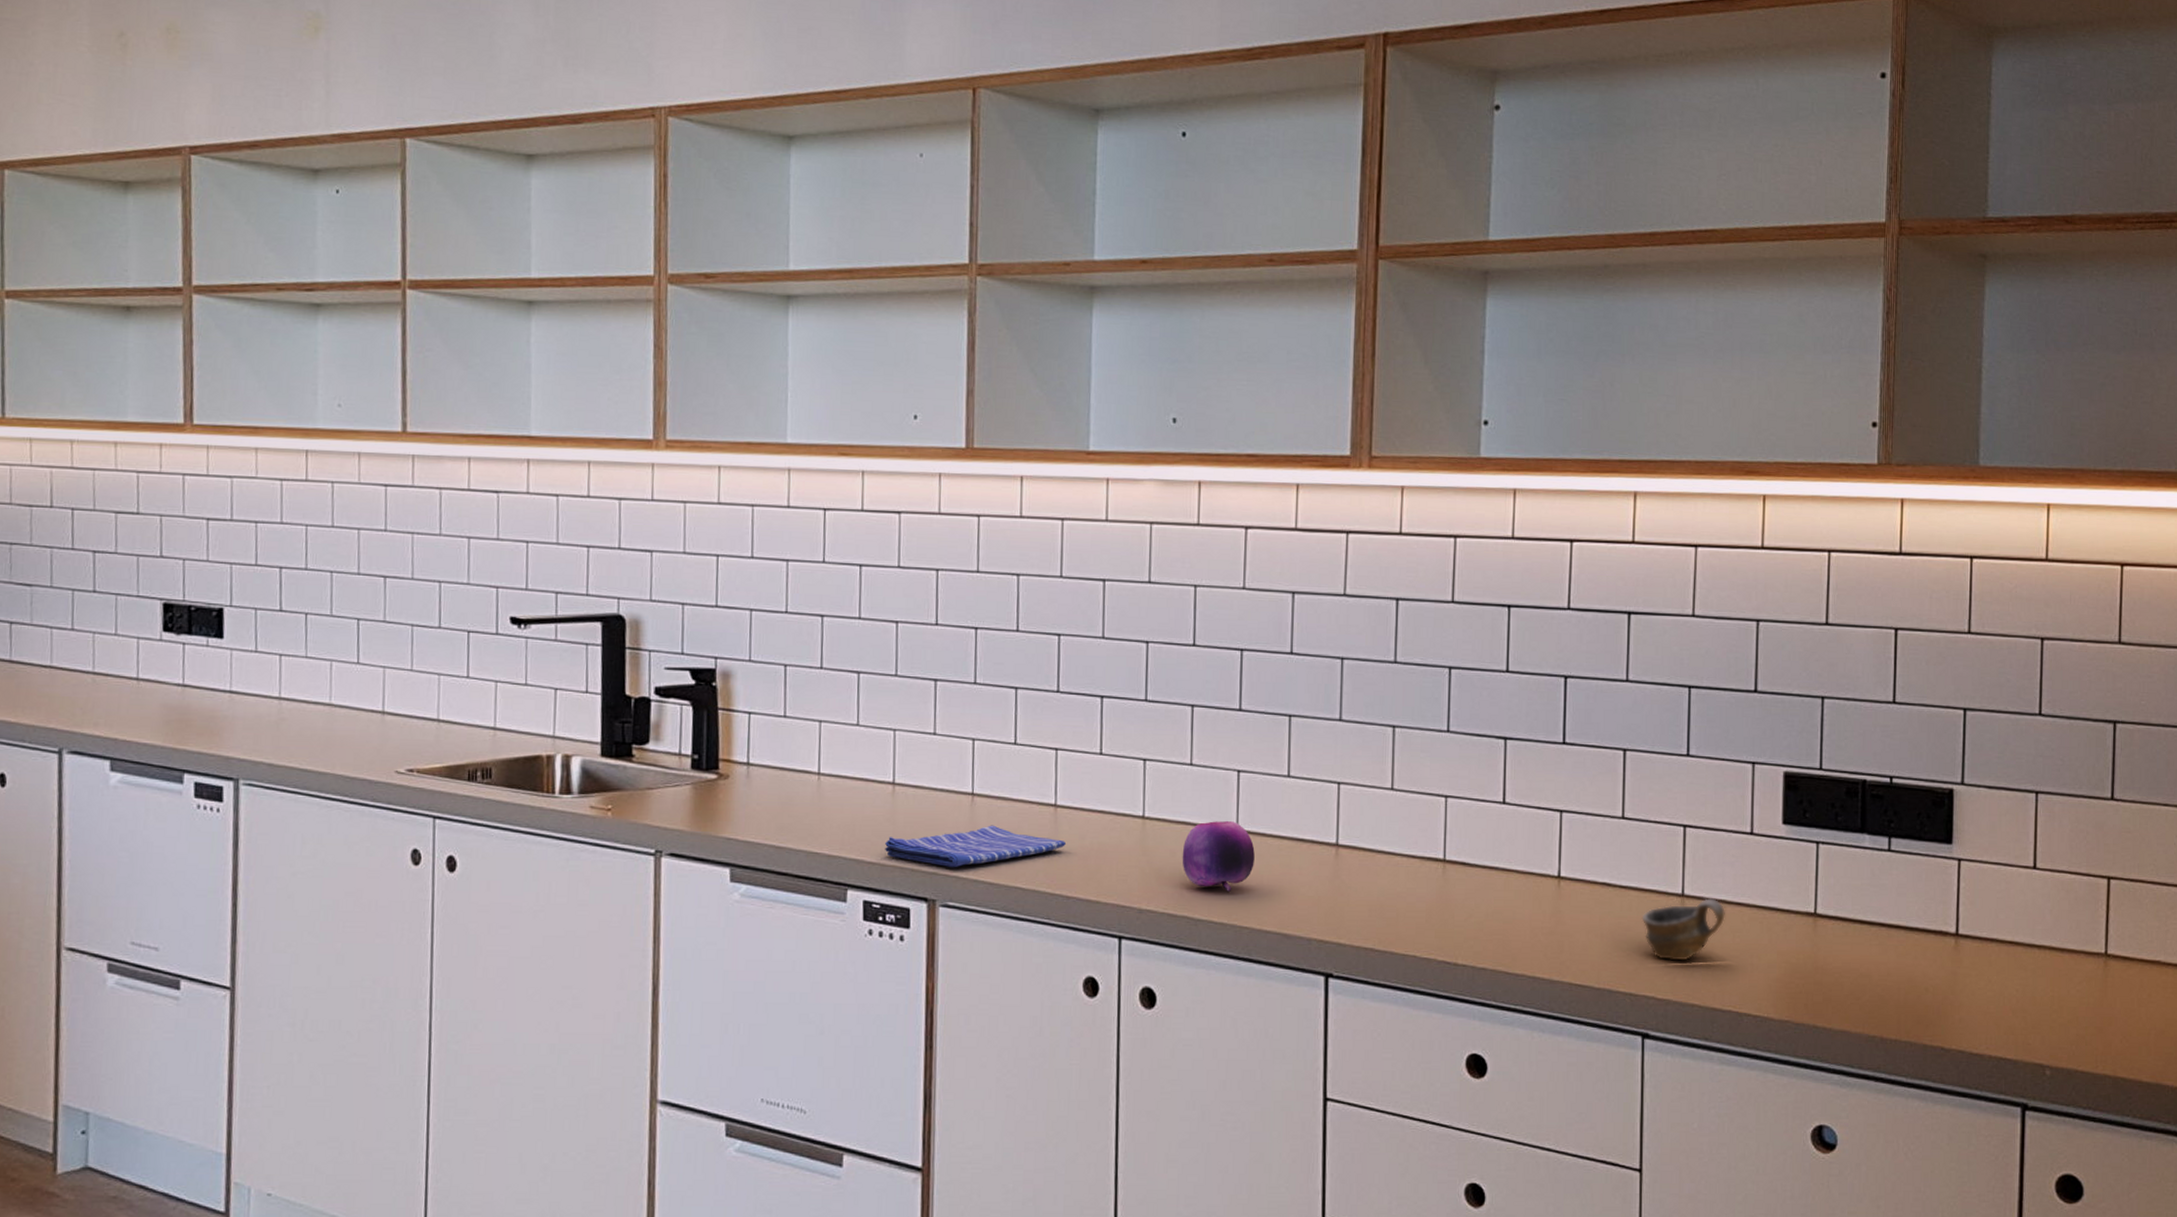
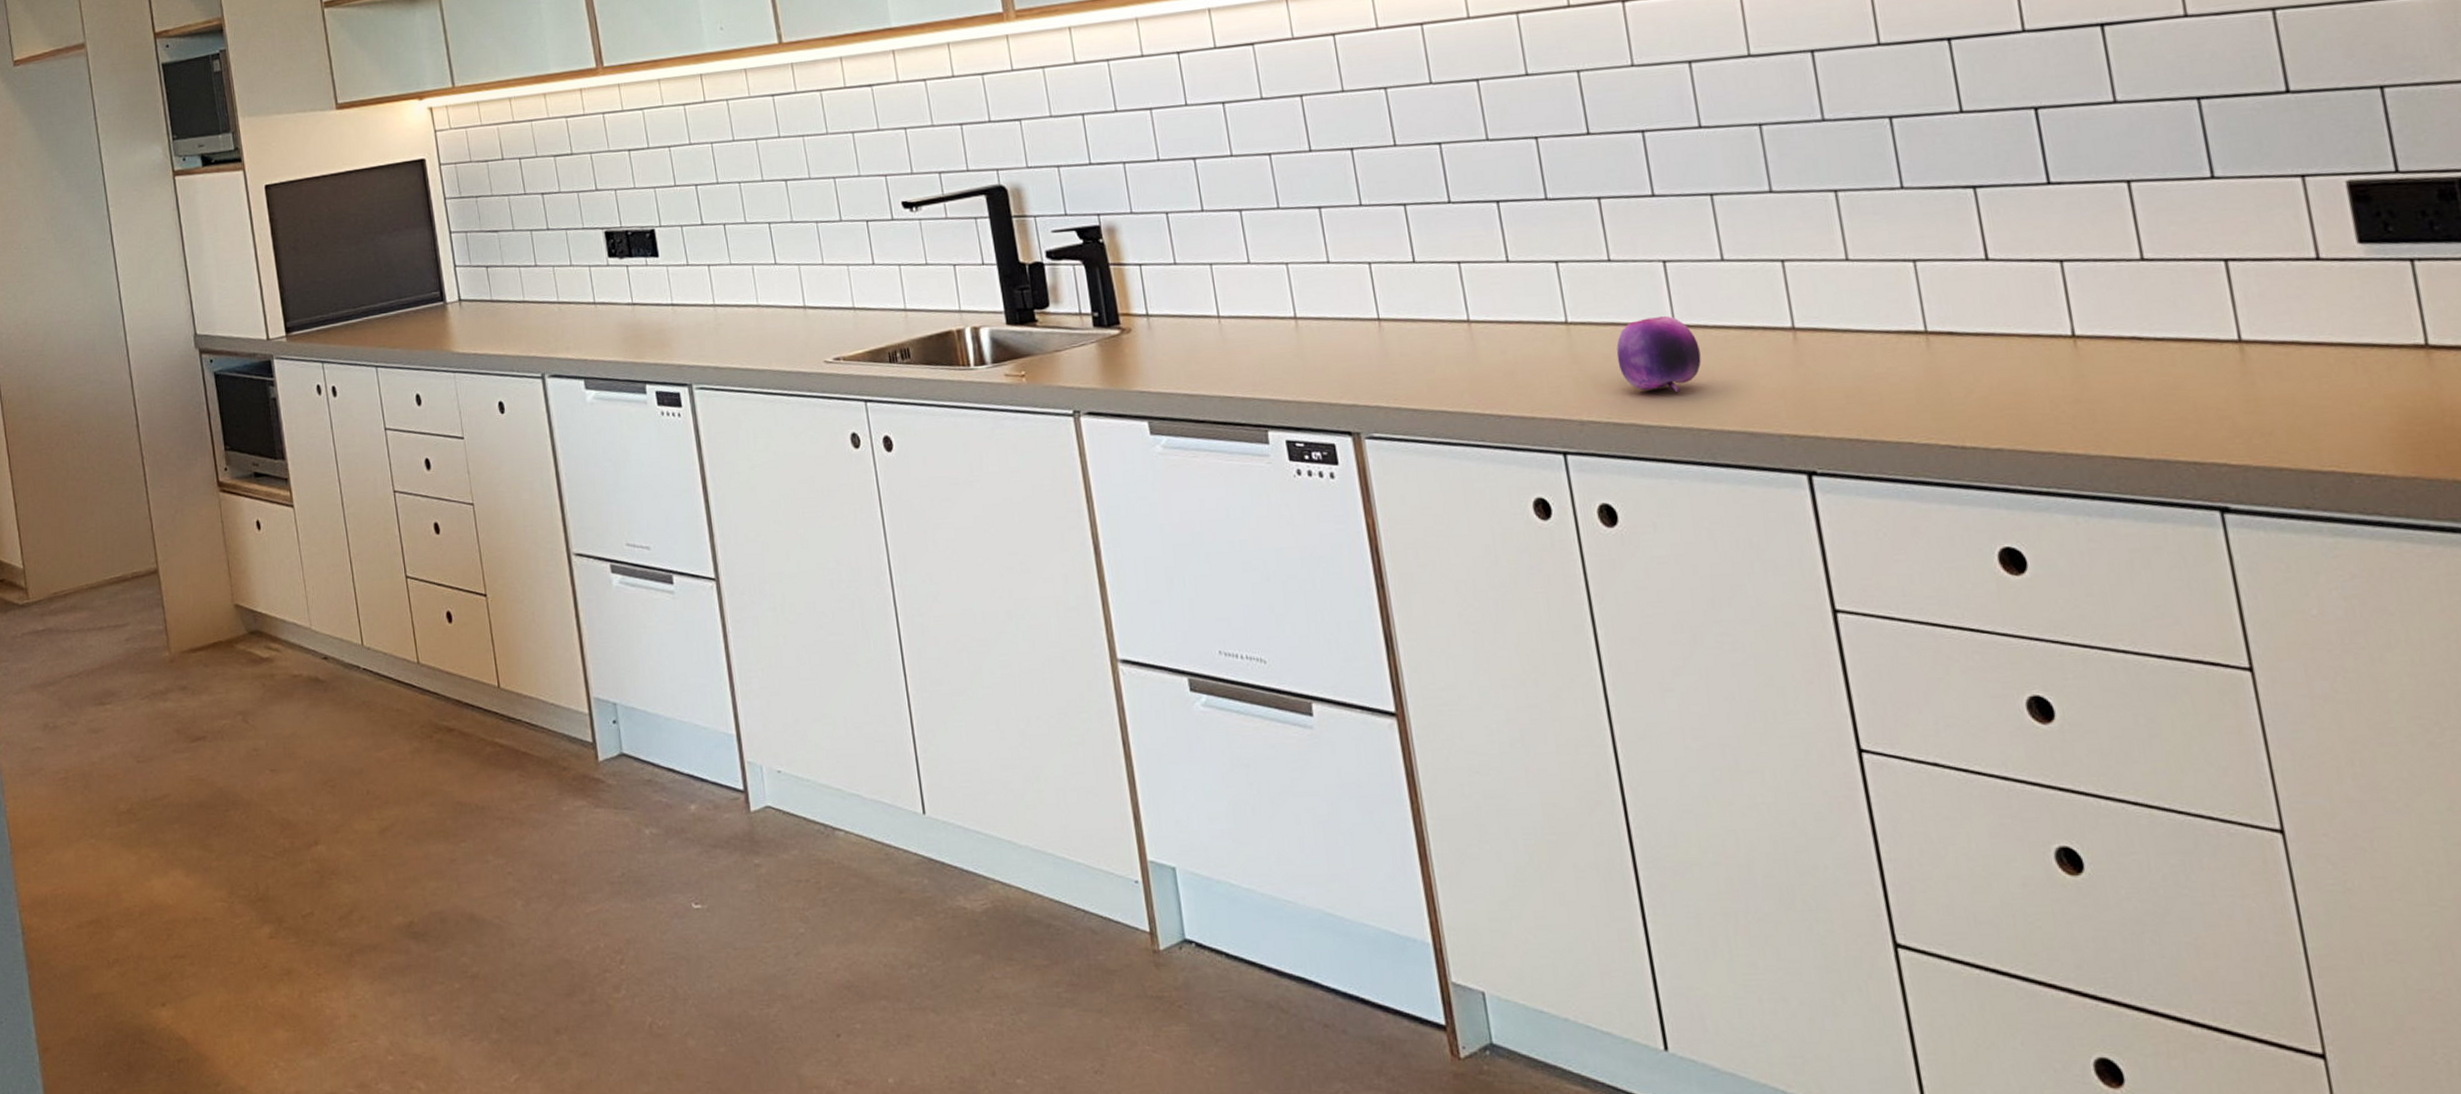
dish towel: present [885,825,1067,868] -> none [1298,349,1488,398]
cup: present [1642,898,1725,961] -> none [2190,340,2303,420]

